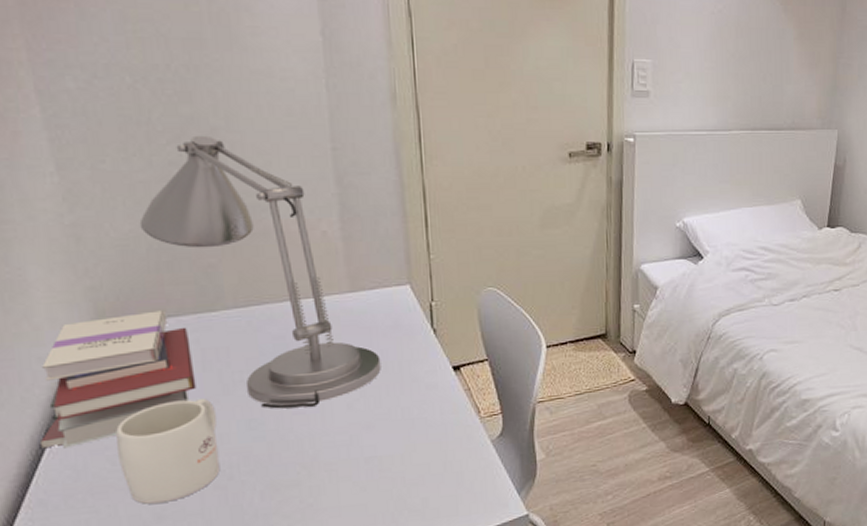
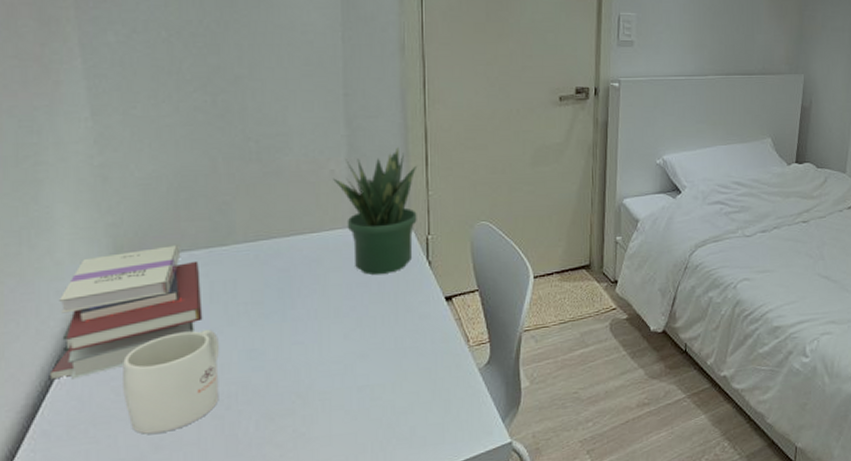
desk lamp: present [139,135,381,409] -> none [162,83,378,339]
planter: none [326,207,419,343] -> present [333,147,417,275]

